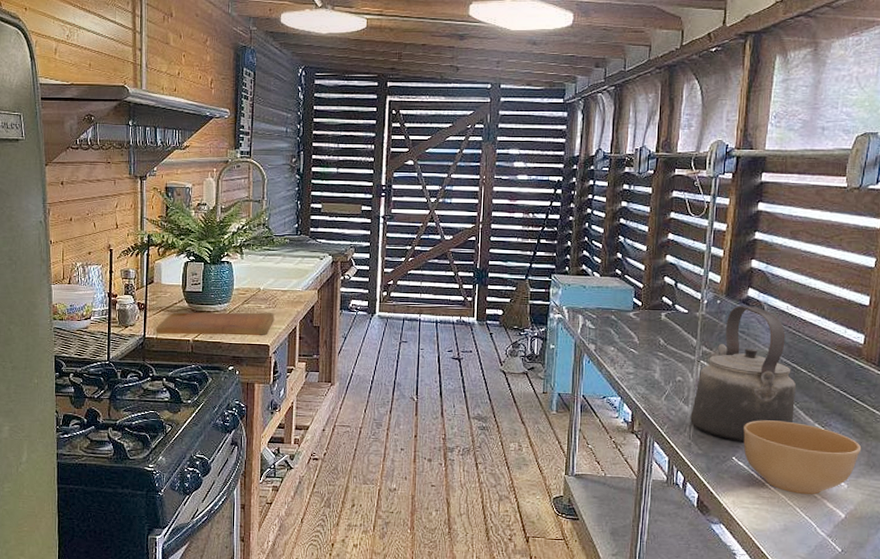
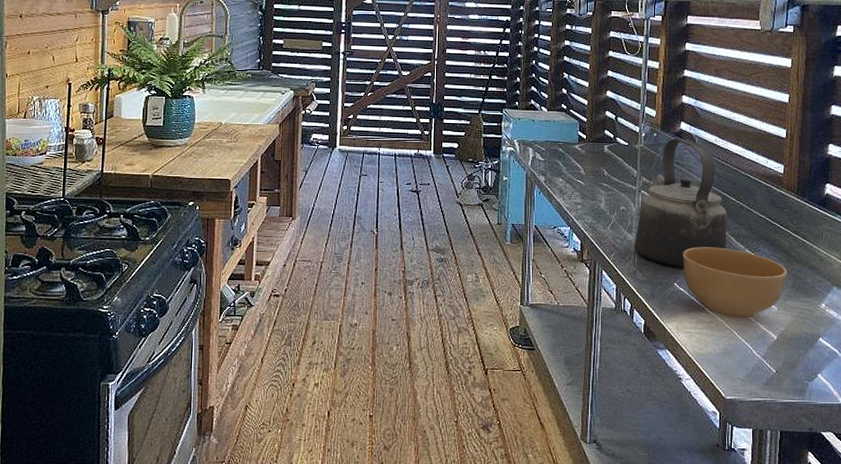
cutting board: present [156,312,275,335] -> none [114,146,236,170]

